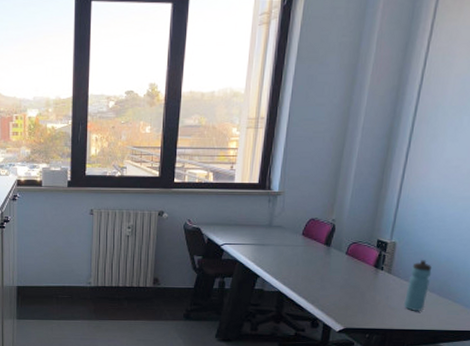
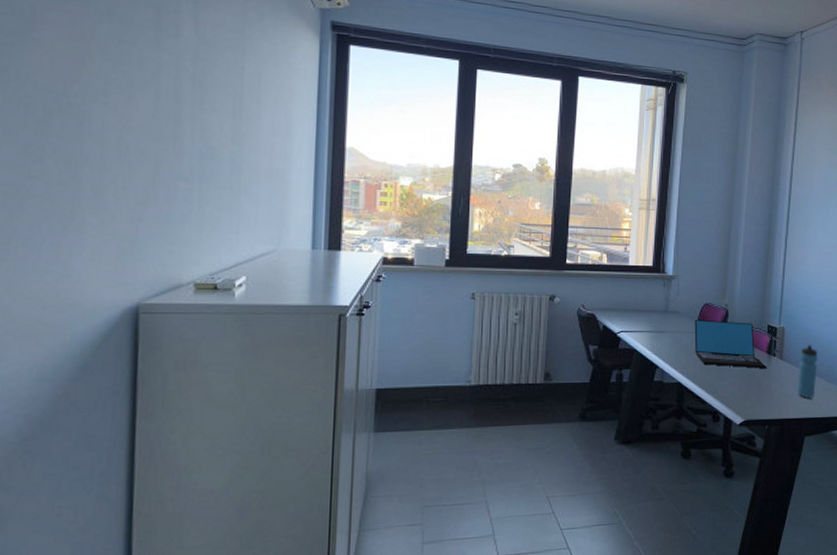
laptop: none [297,233,373,281] -> present [694,319,767,368]

